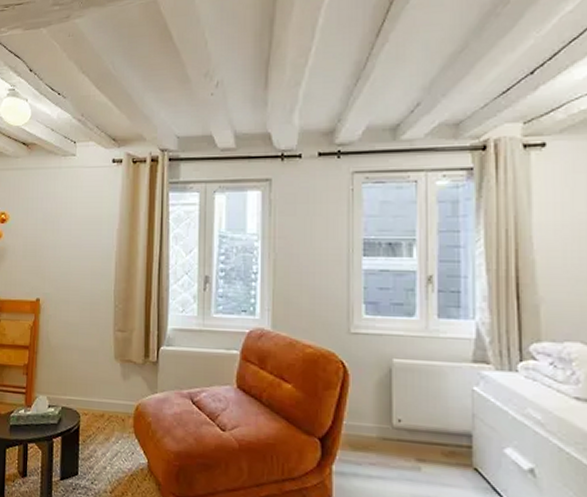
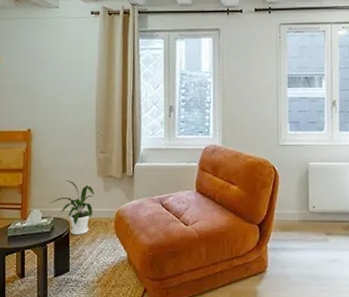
house plant: none [58,361,110,432] -> present [50,179,94,236]

